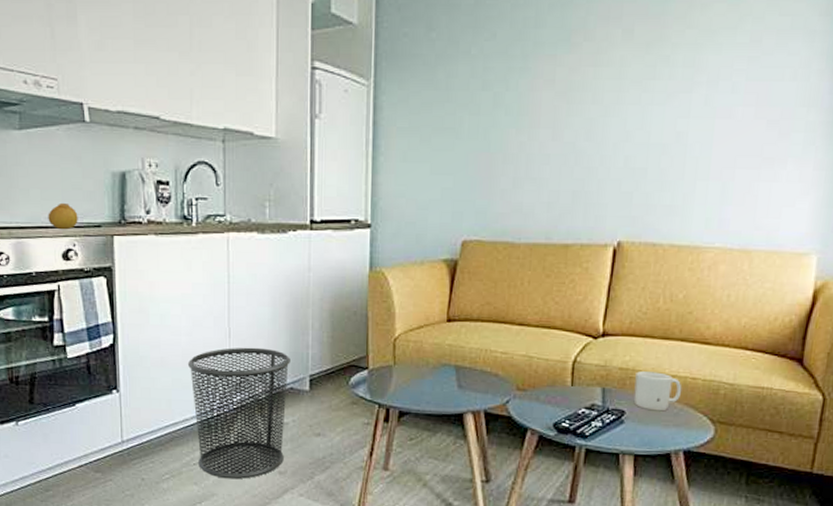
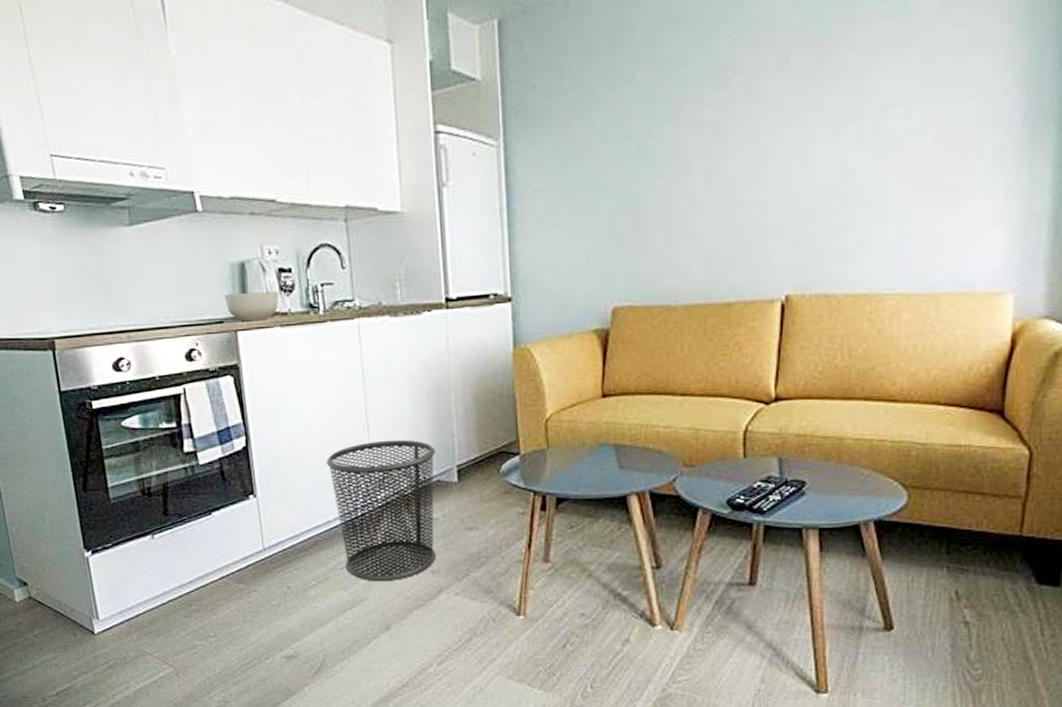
fruit: present [48,202,78,230] -> none [167,300,199,329]
bowl: none [103,201,156,228] -> present [223,292,280,322]
mug: present [633,371,682,412] -> none [814,436,868,479]

